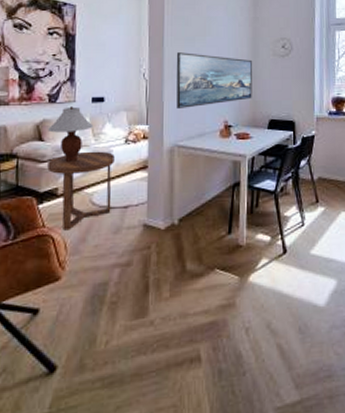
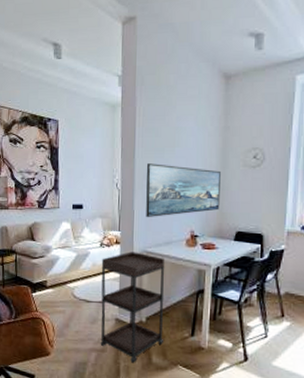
table lamp: present [47,106,94,162] -> none [37,212,74,260]
side table: present [47,151,115,231] -> none [38,251,92,317]
shelving unit: none [125,147,199,274] -> present [100,251,165,363]

